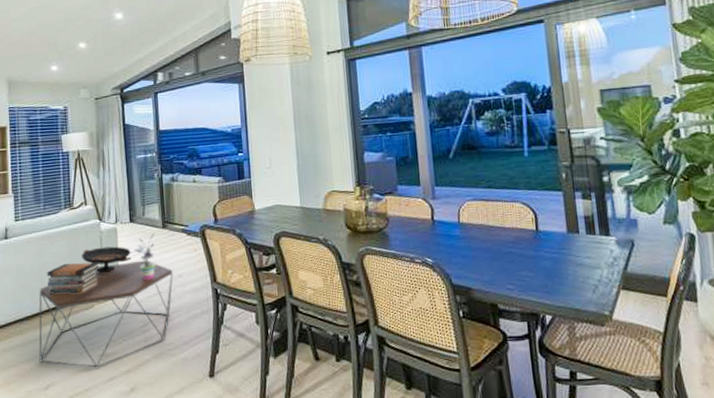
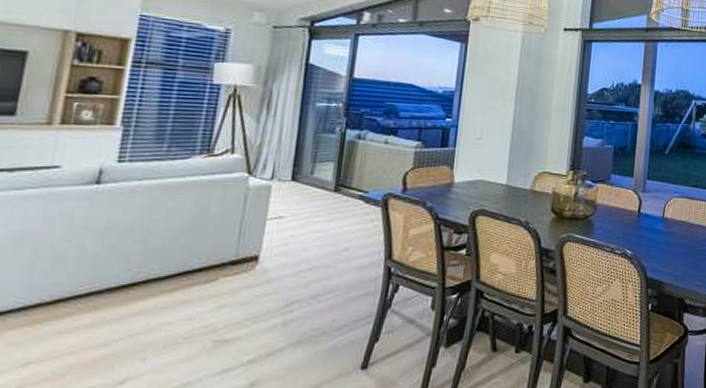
coffee table: present [39,260,173,368] -> none [117,227,338,357]
book stack: present [47,262,99,294] -> none [152,222,237,263]
decorative bowl: present [82,246,131,274] -> none [213,207,286,240]
potted plant: present [134,234,156,280] -> none [290,197,322,251]

